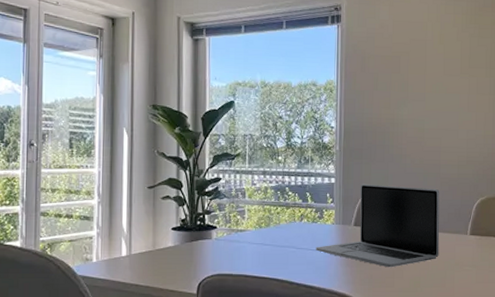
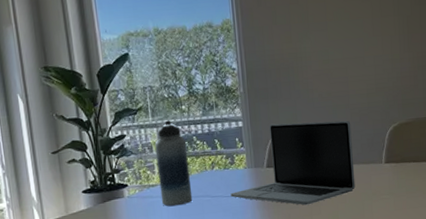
water bottle: none [247,169,279,254] -> present [154,120,193,206]

